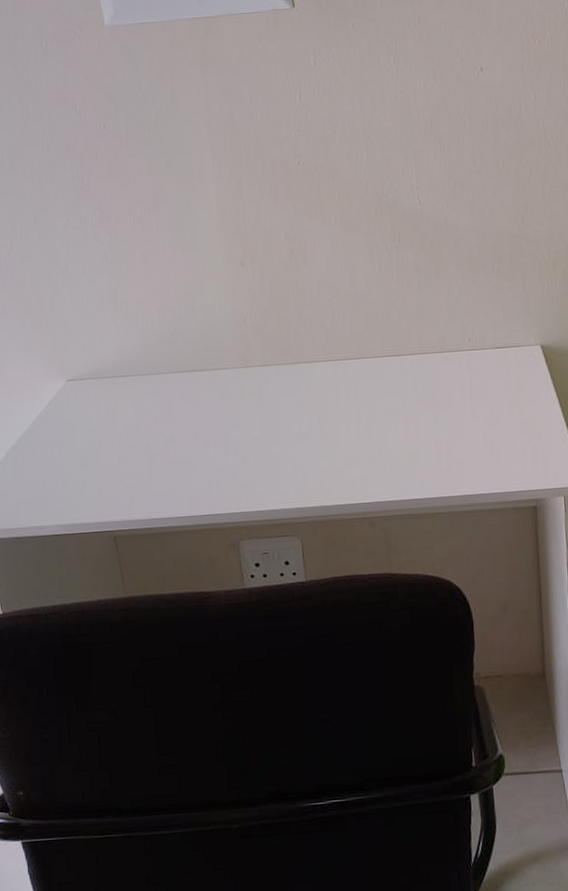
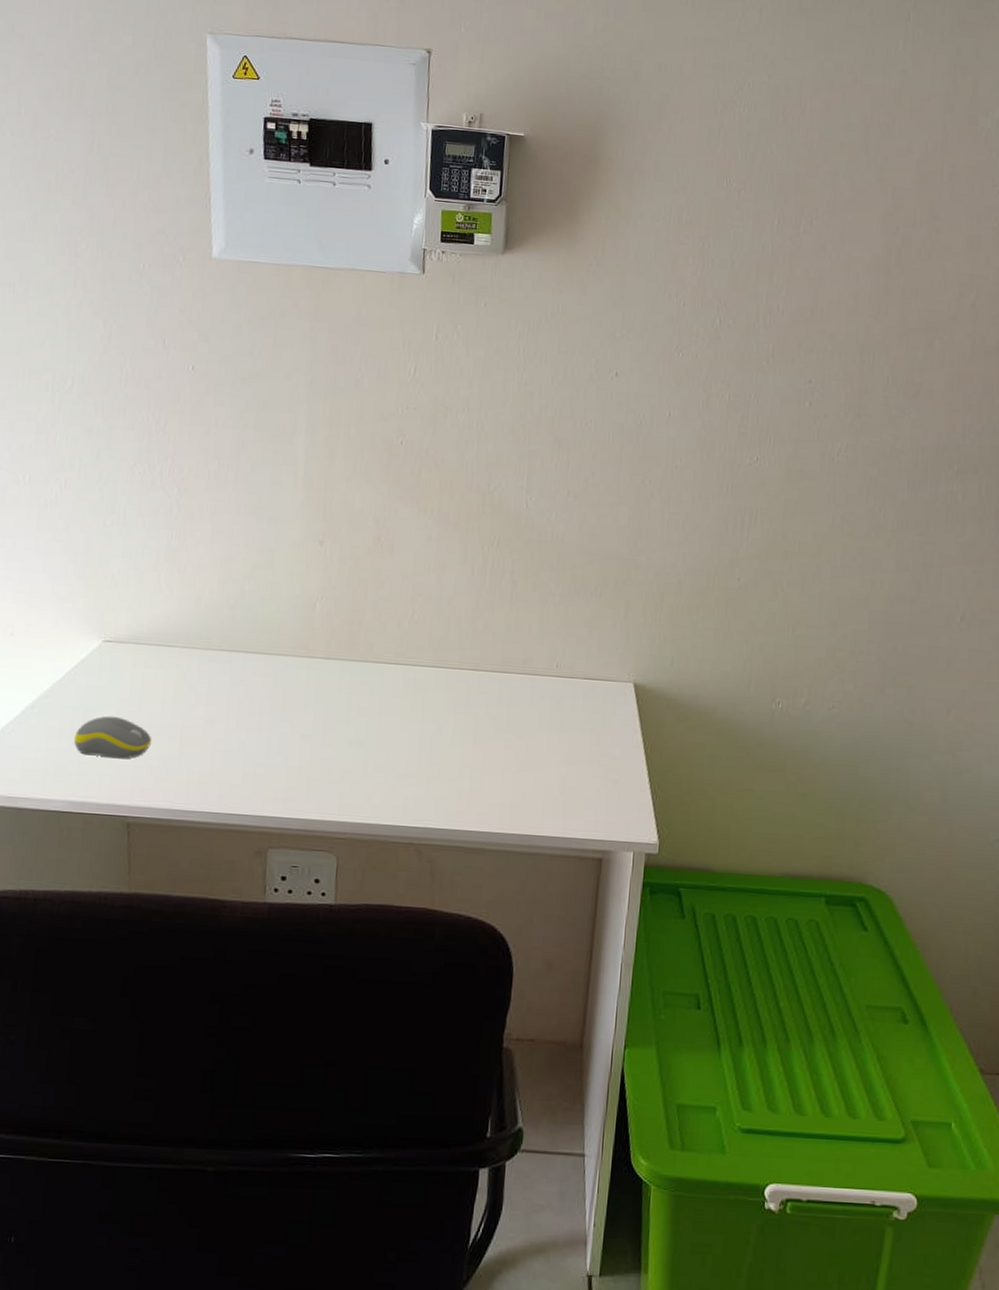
computer mouse: none [55,445,124,483] -> present [73,715,152,759]

